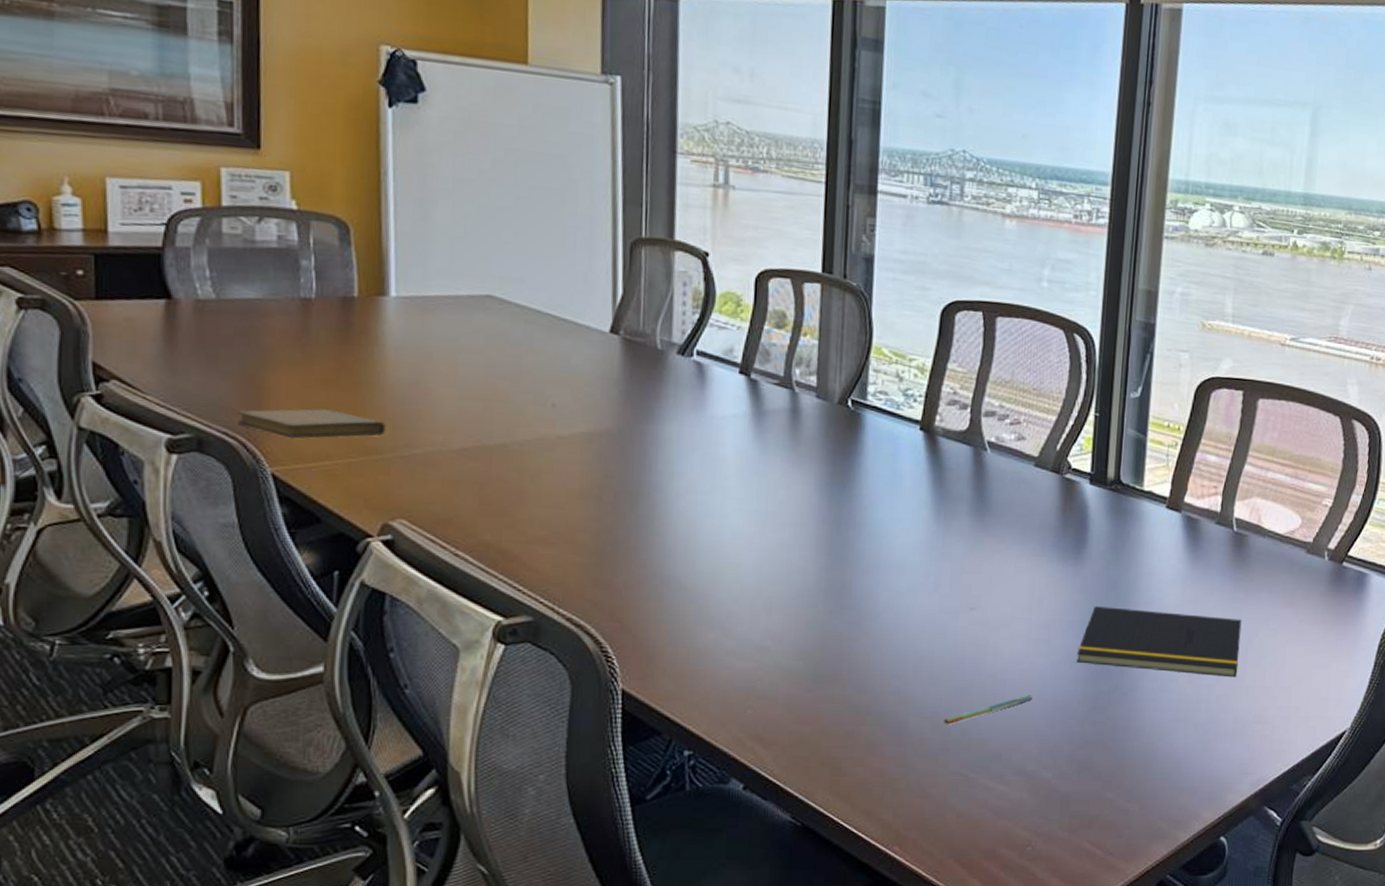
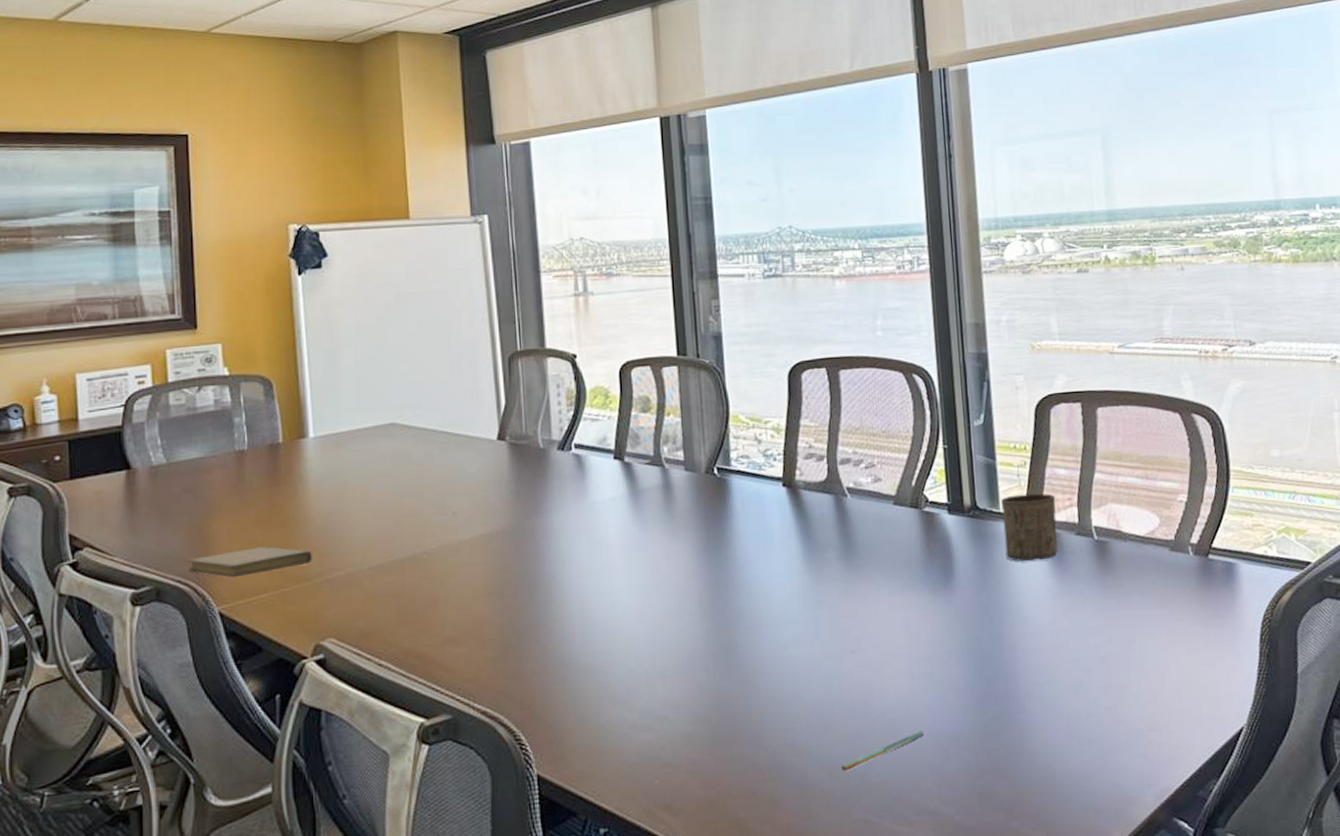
notepad: present [1077,606,1242,678] -> none [961,626,1122,692]
cup: none [1142,474,1202,544] -> present [1001,493,1058,562]

